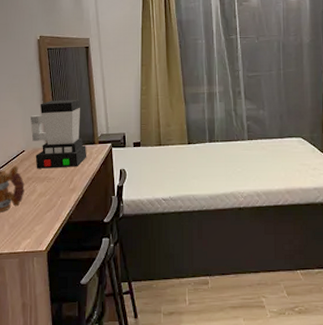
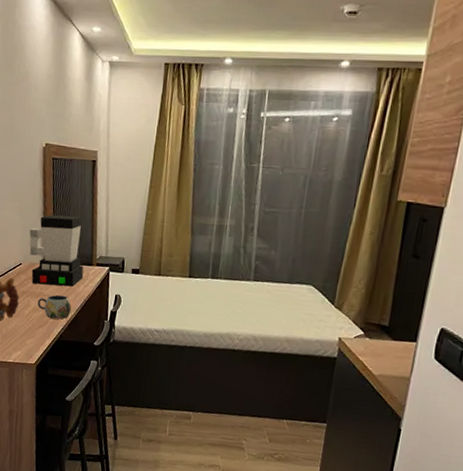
mug: none [43,176,78,201] -> present [37,294,72,319]

